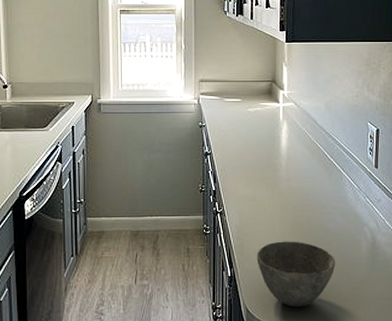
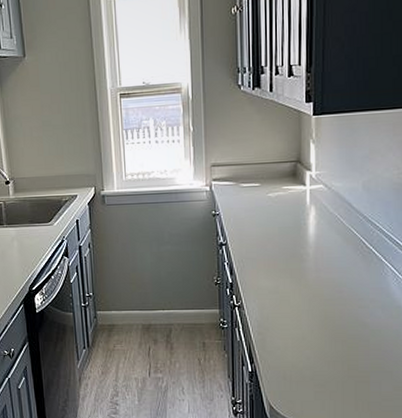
bowl: present [256,241,335,308] -> none [280,336,374,406]

